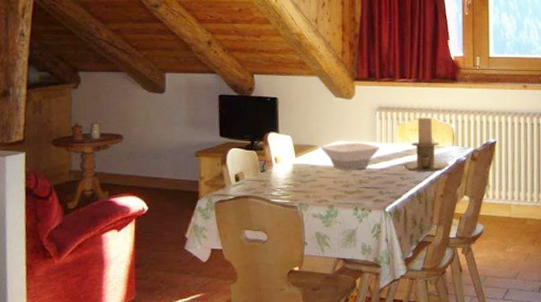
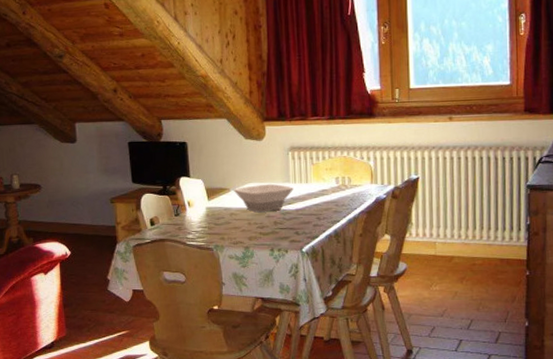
candle holder: present [402,117,450,172] -> none [318,155,369,211]

